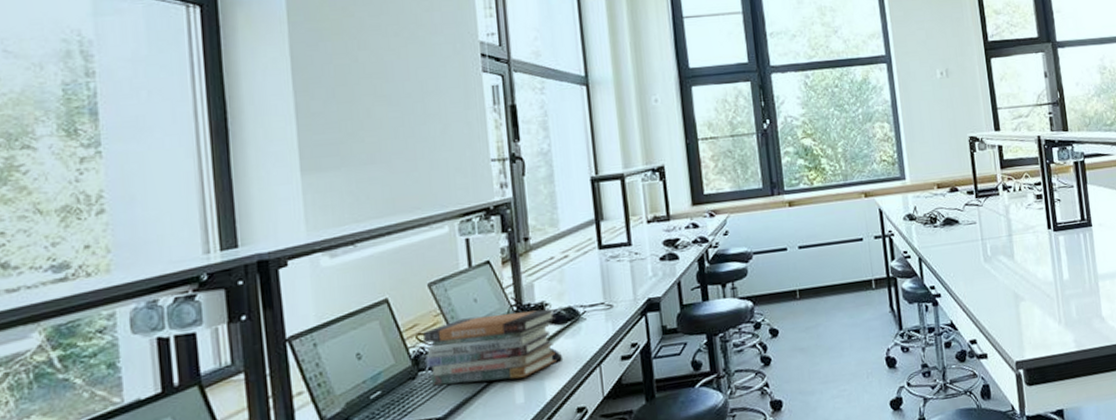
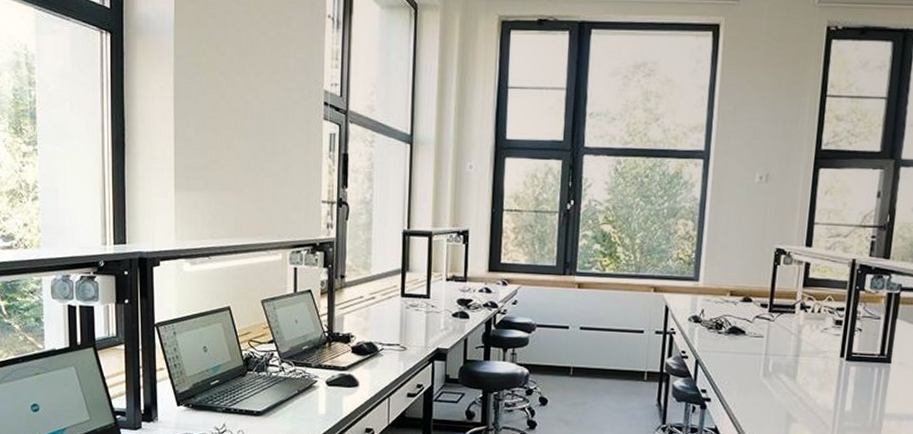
book stack: present [423,308,557,386] -> none [254,335,359,394]

